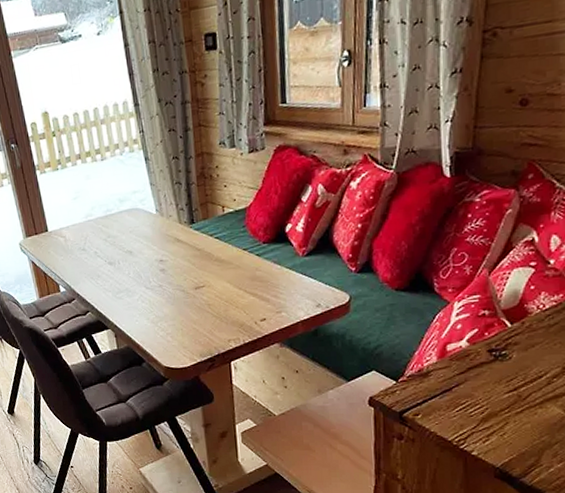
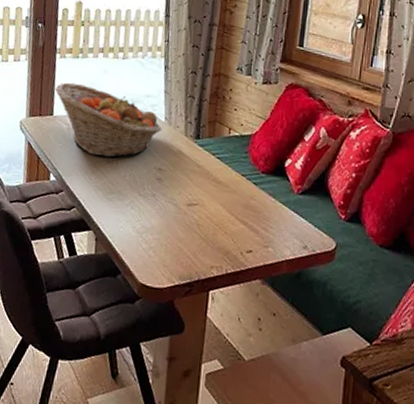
fruit basket: none [43,195,156,261] -> present [55,82,162,158]

